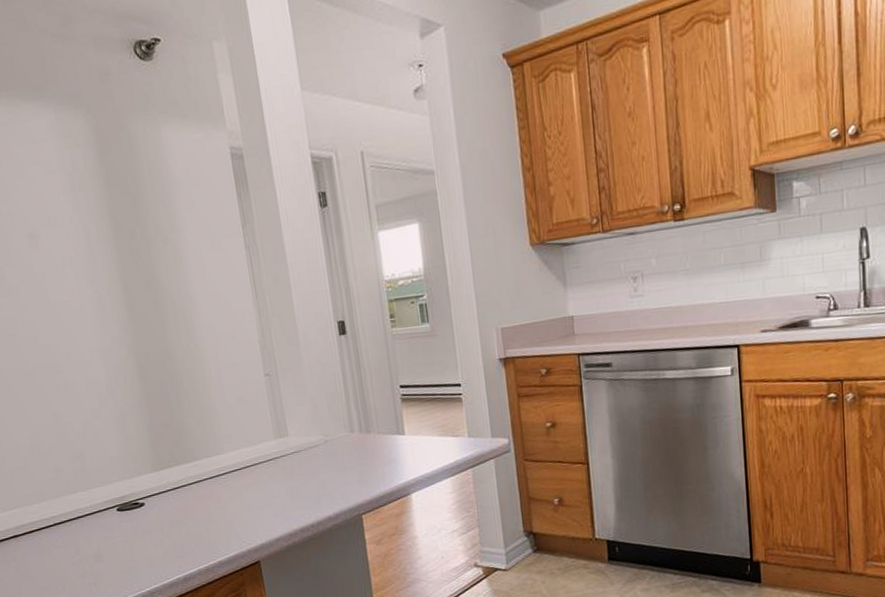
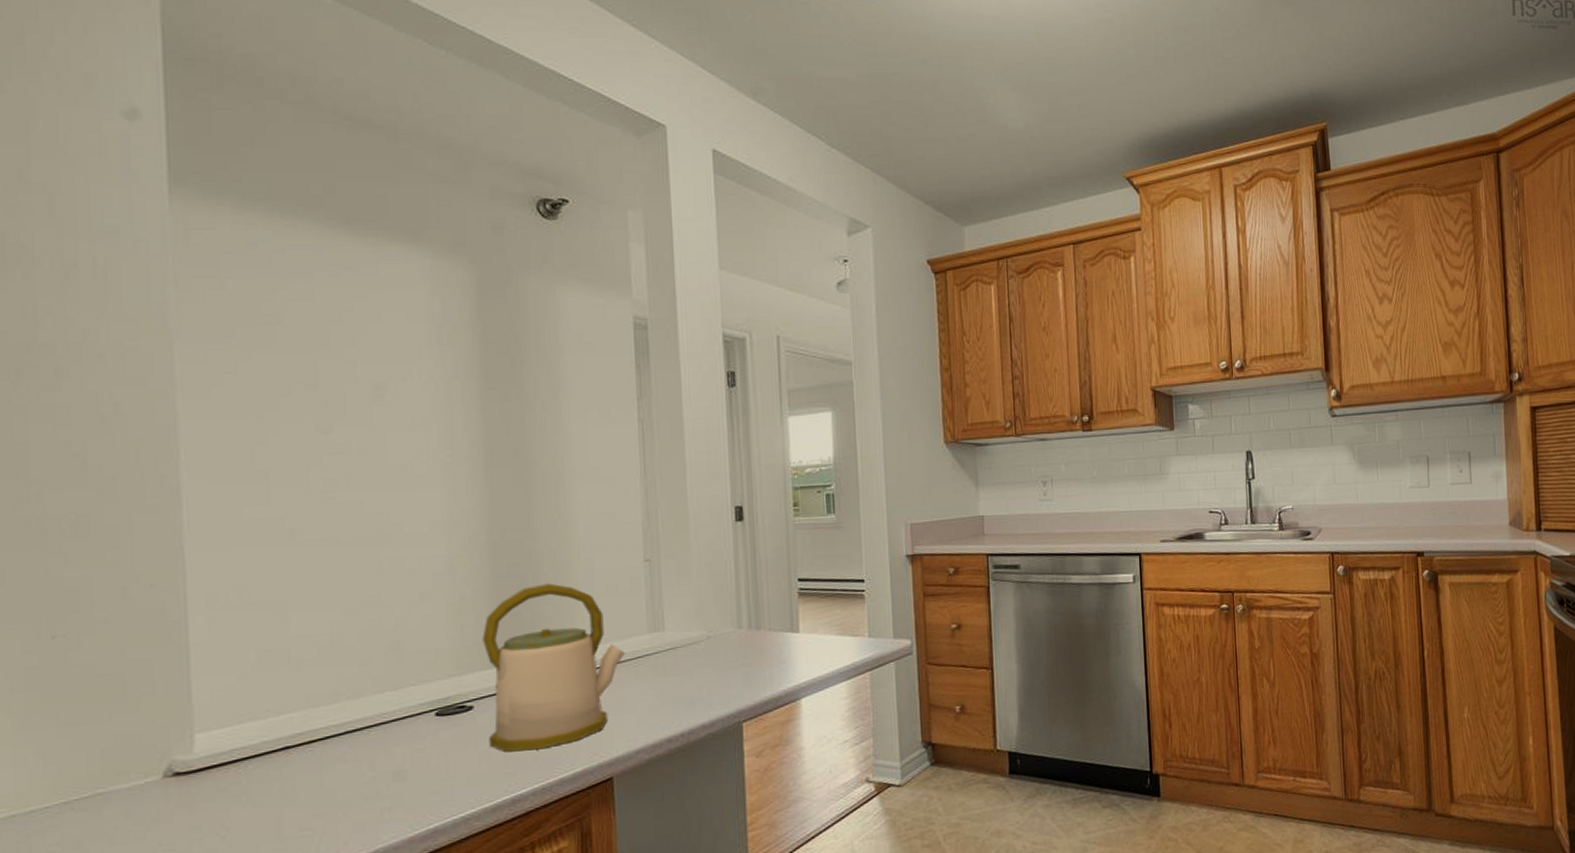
kettle: none [143,398,258,540] -> present [482,583,625,752]

